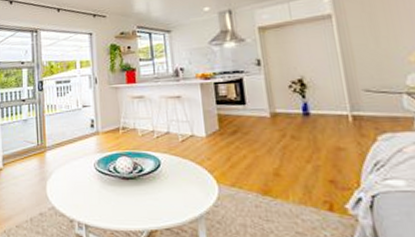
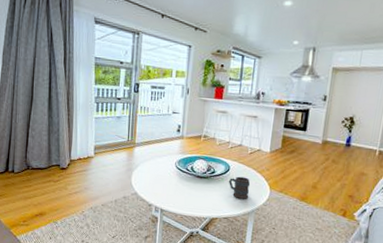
mug: none [161,172,193,201] -> present [228,176,251,199]

